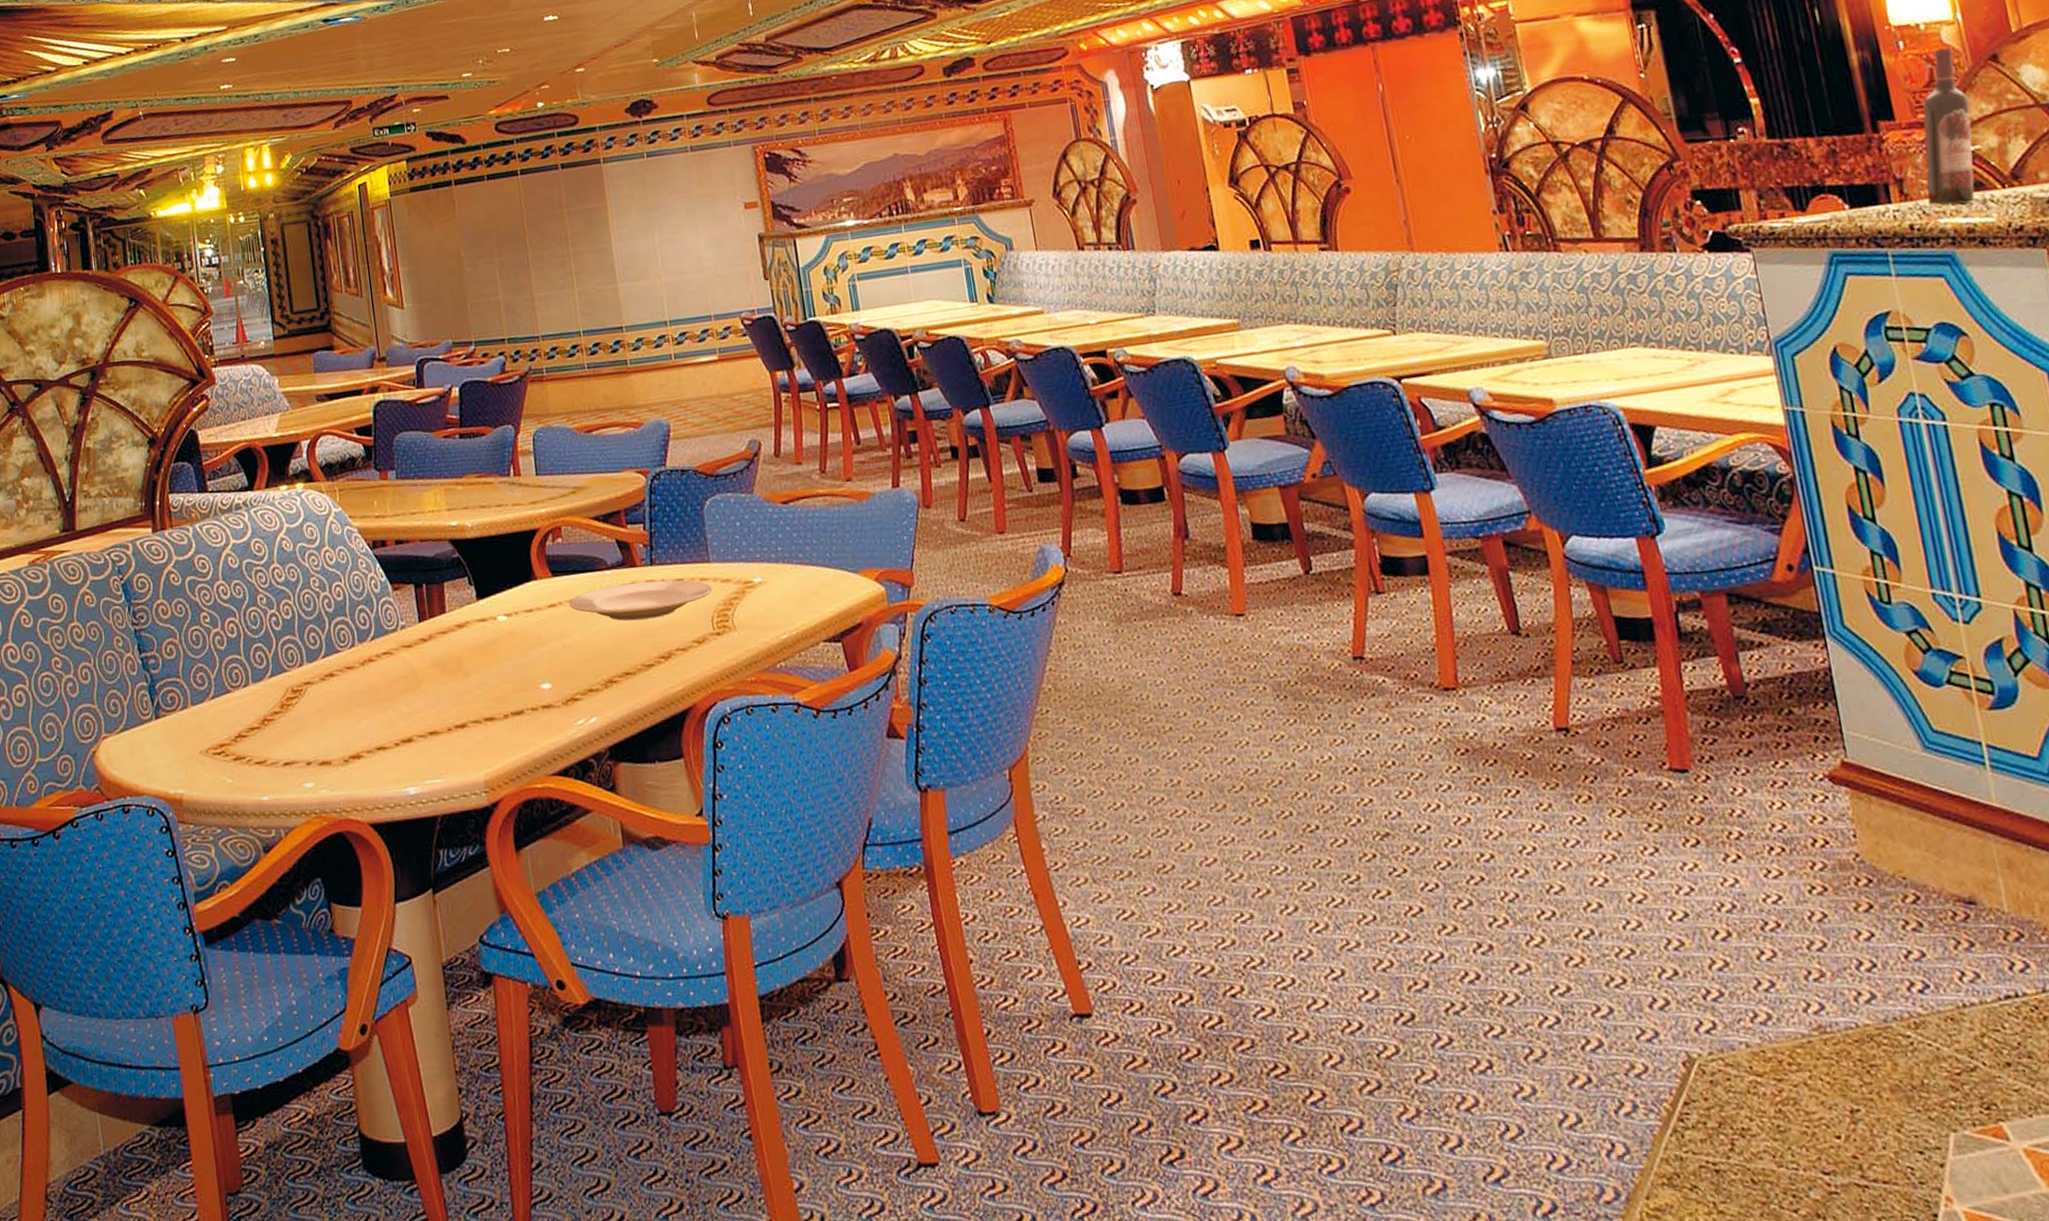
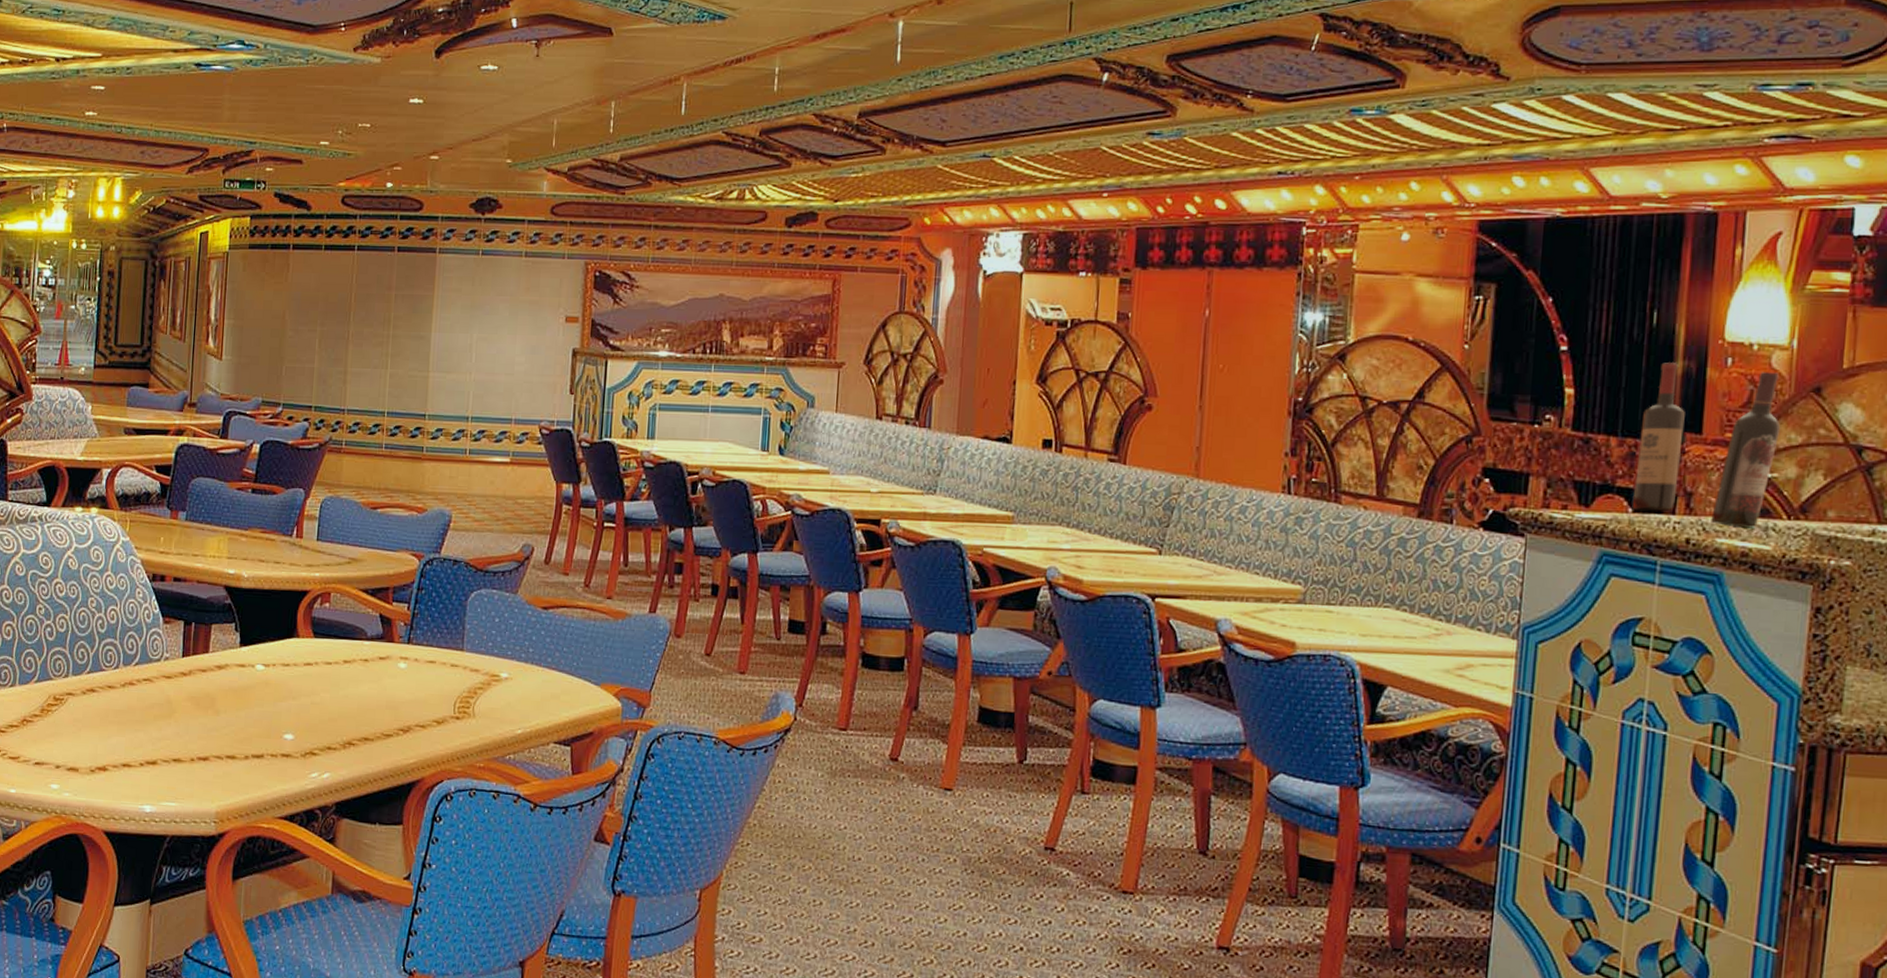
plate: present [569,580,713,621] -> none [324,656,461,693]
wine bottle: none [1832,55,1890,207] -> present [1633,362,1685,513]

